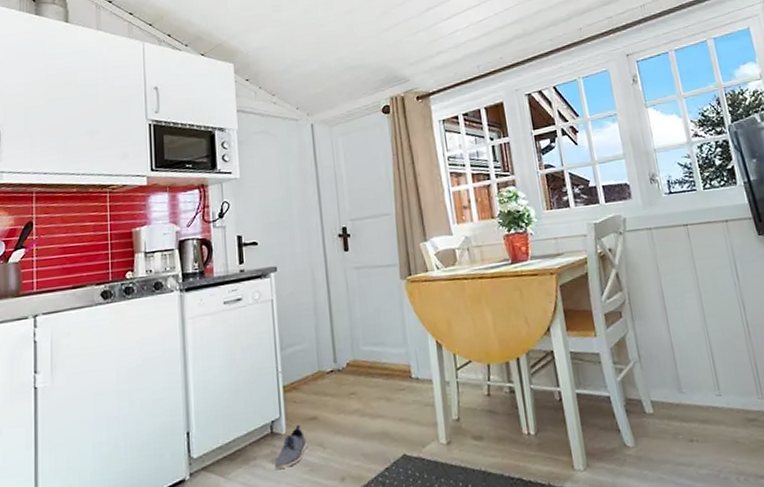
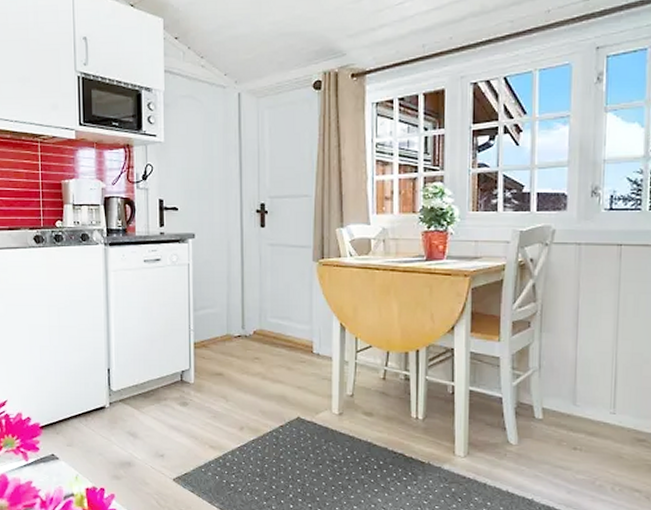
shoe: present [274,425,307,469] -> none [182,378,212,411]

